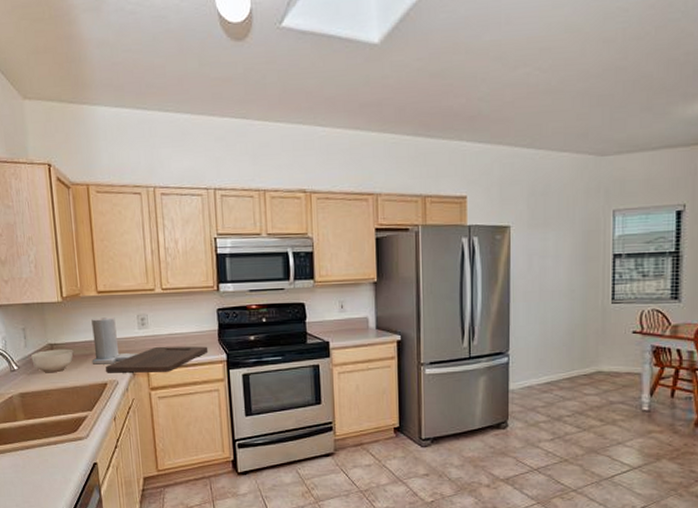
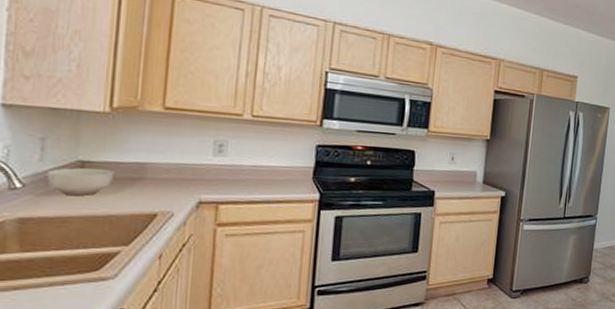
paper towel: present [91,316,138,365] -> none [140,136,208,193]
cutting board: present [106,346,209,374] -> none [159,177,299,209]

